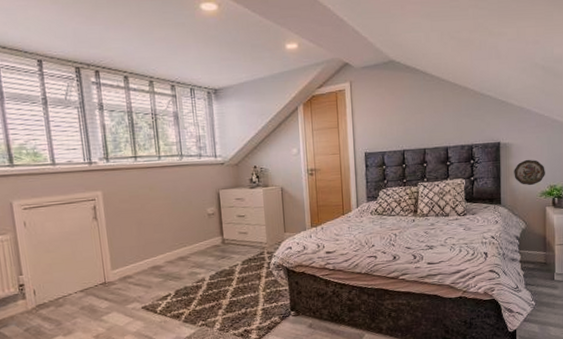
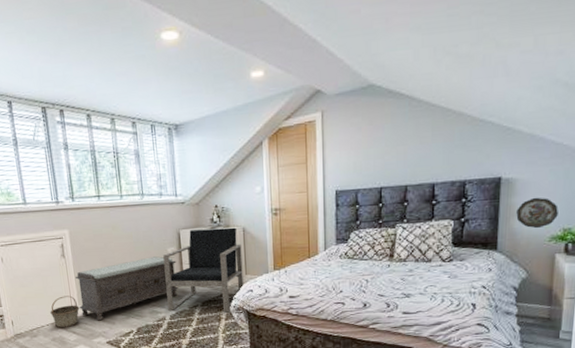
basket: none [79,260,113,296] -> present [50,295,80,329]
bench: none [109,216,218,286] -> present [75,256,179,321]
armchair: none [202,187,283,271] -> present [163,227,244,313]

